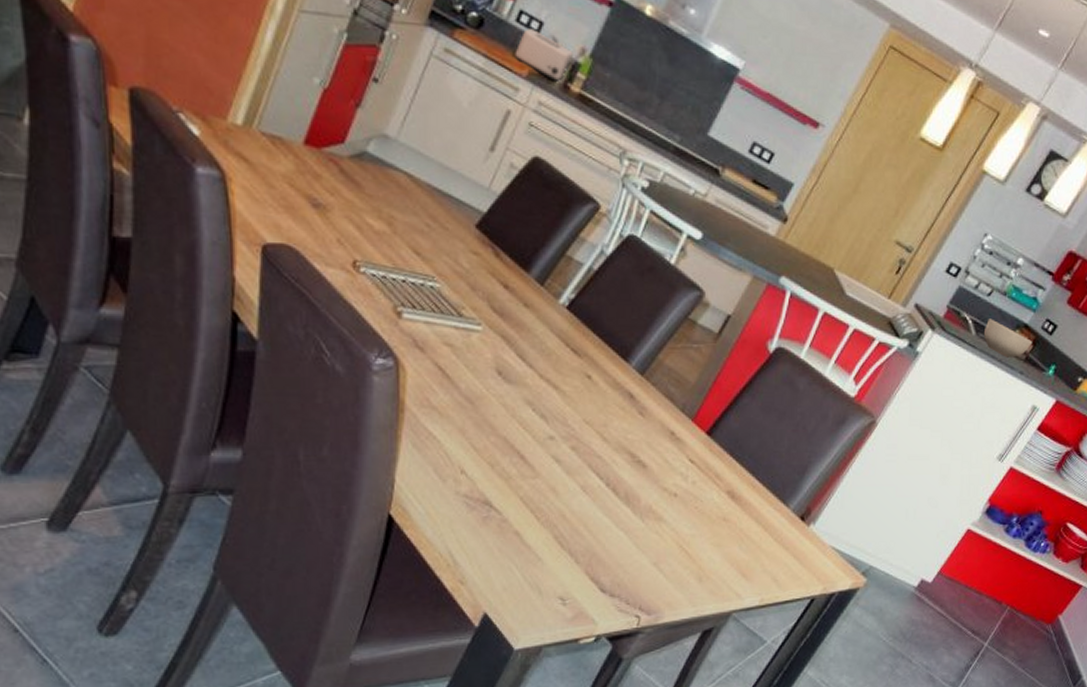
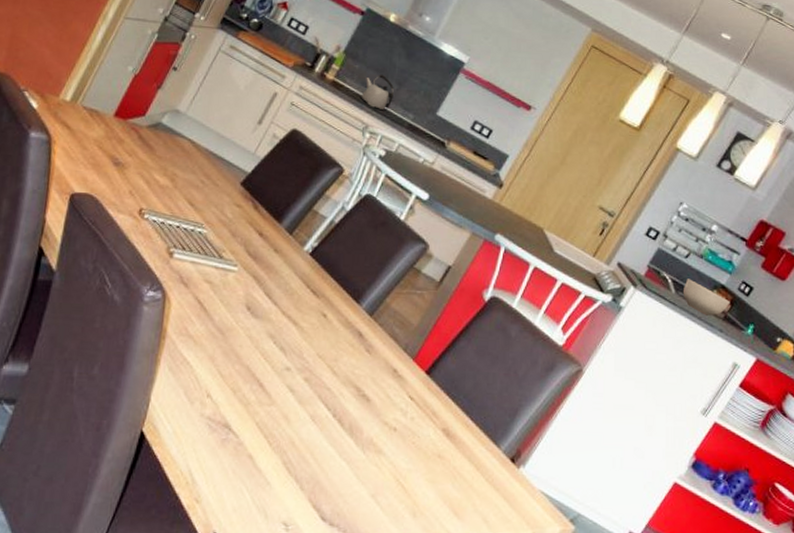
toaster: present [515,29,573,82] -> none [284,31,330,71]
kettle: none [615,84,655,130] -> present [361,74,394,110]

